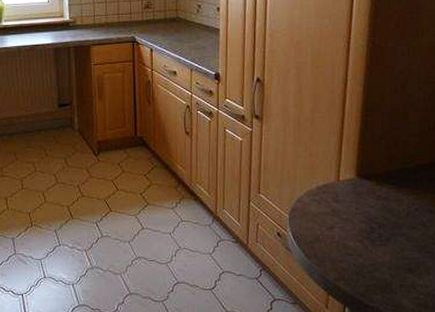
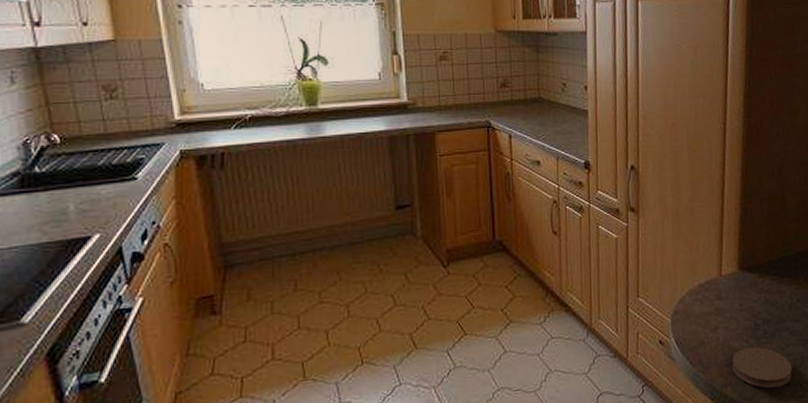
coaster: none [346,248,406,287] -> present [732,347,792,388]

